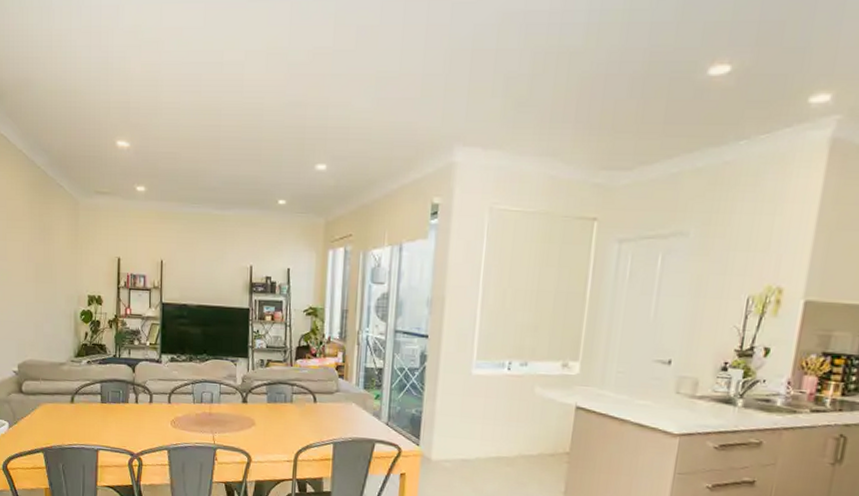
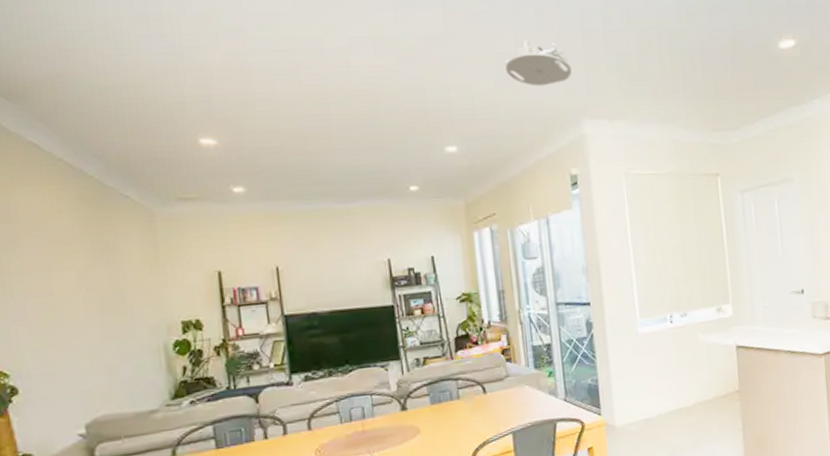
ceiling light fixture: none [385,57,453,108] -> present [504,39,572,86]

